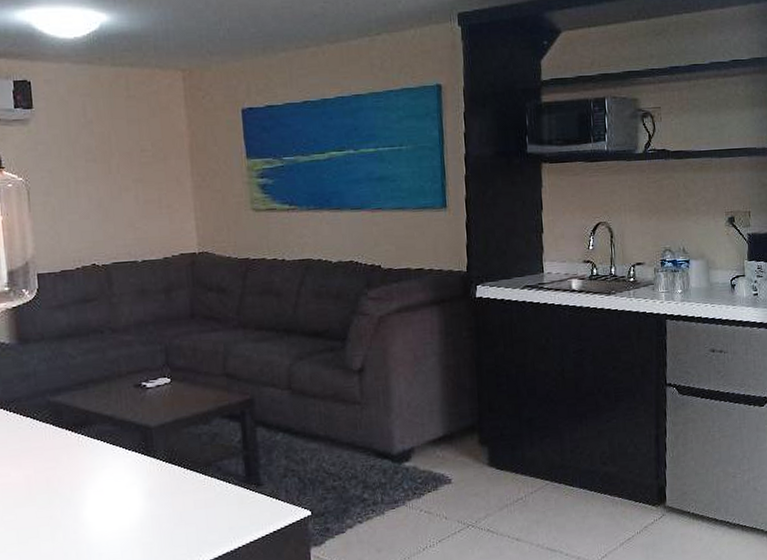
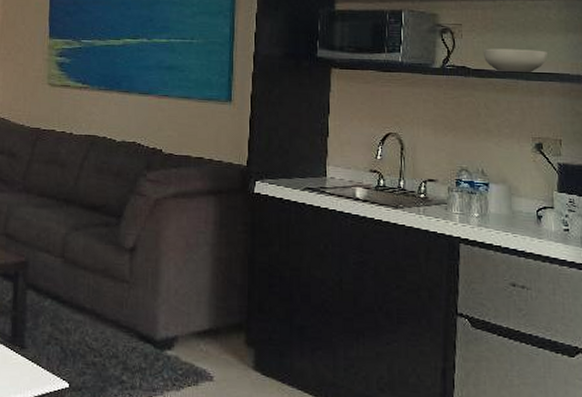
bowl: none [680,127,738,152] -> present [482,48,549,73]

